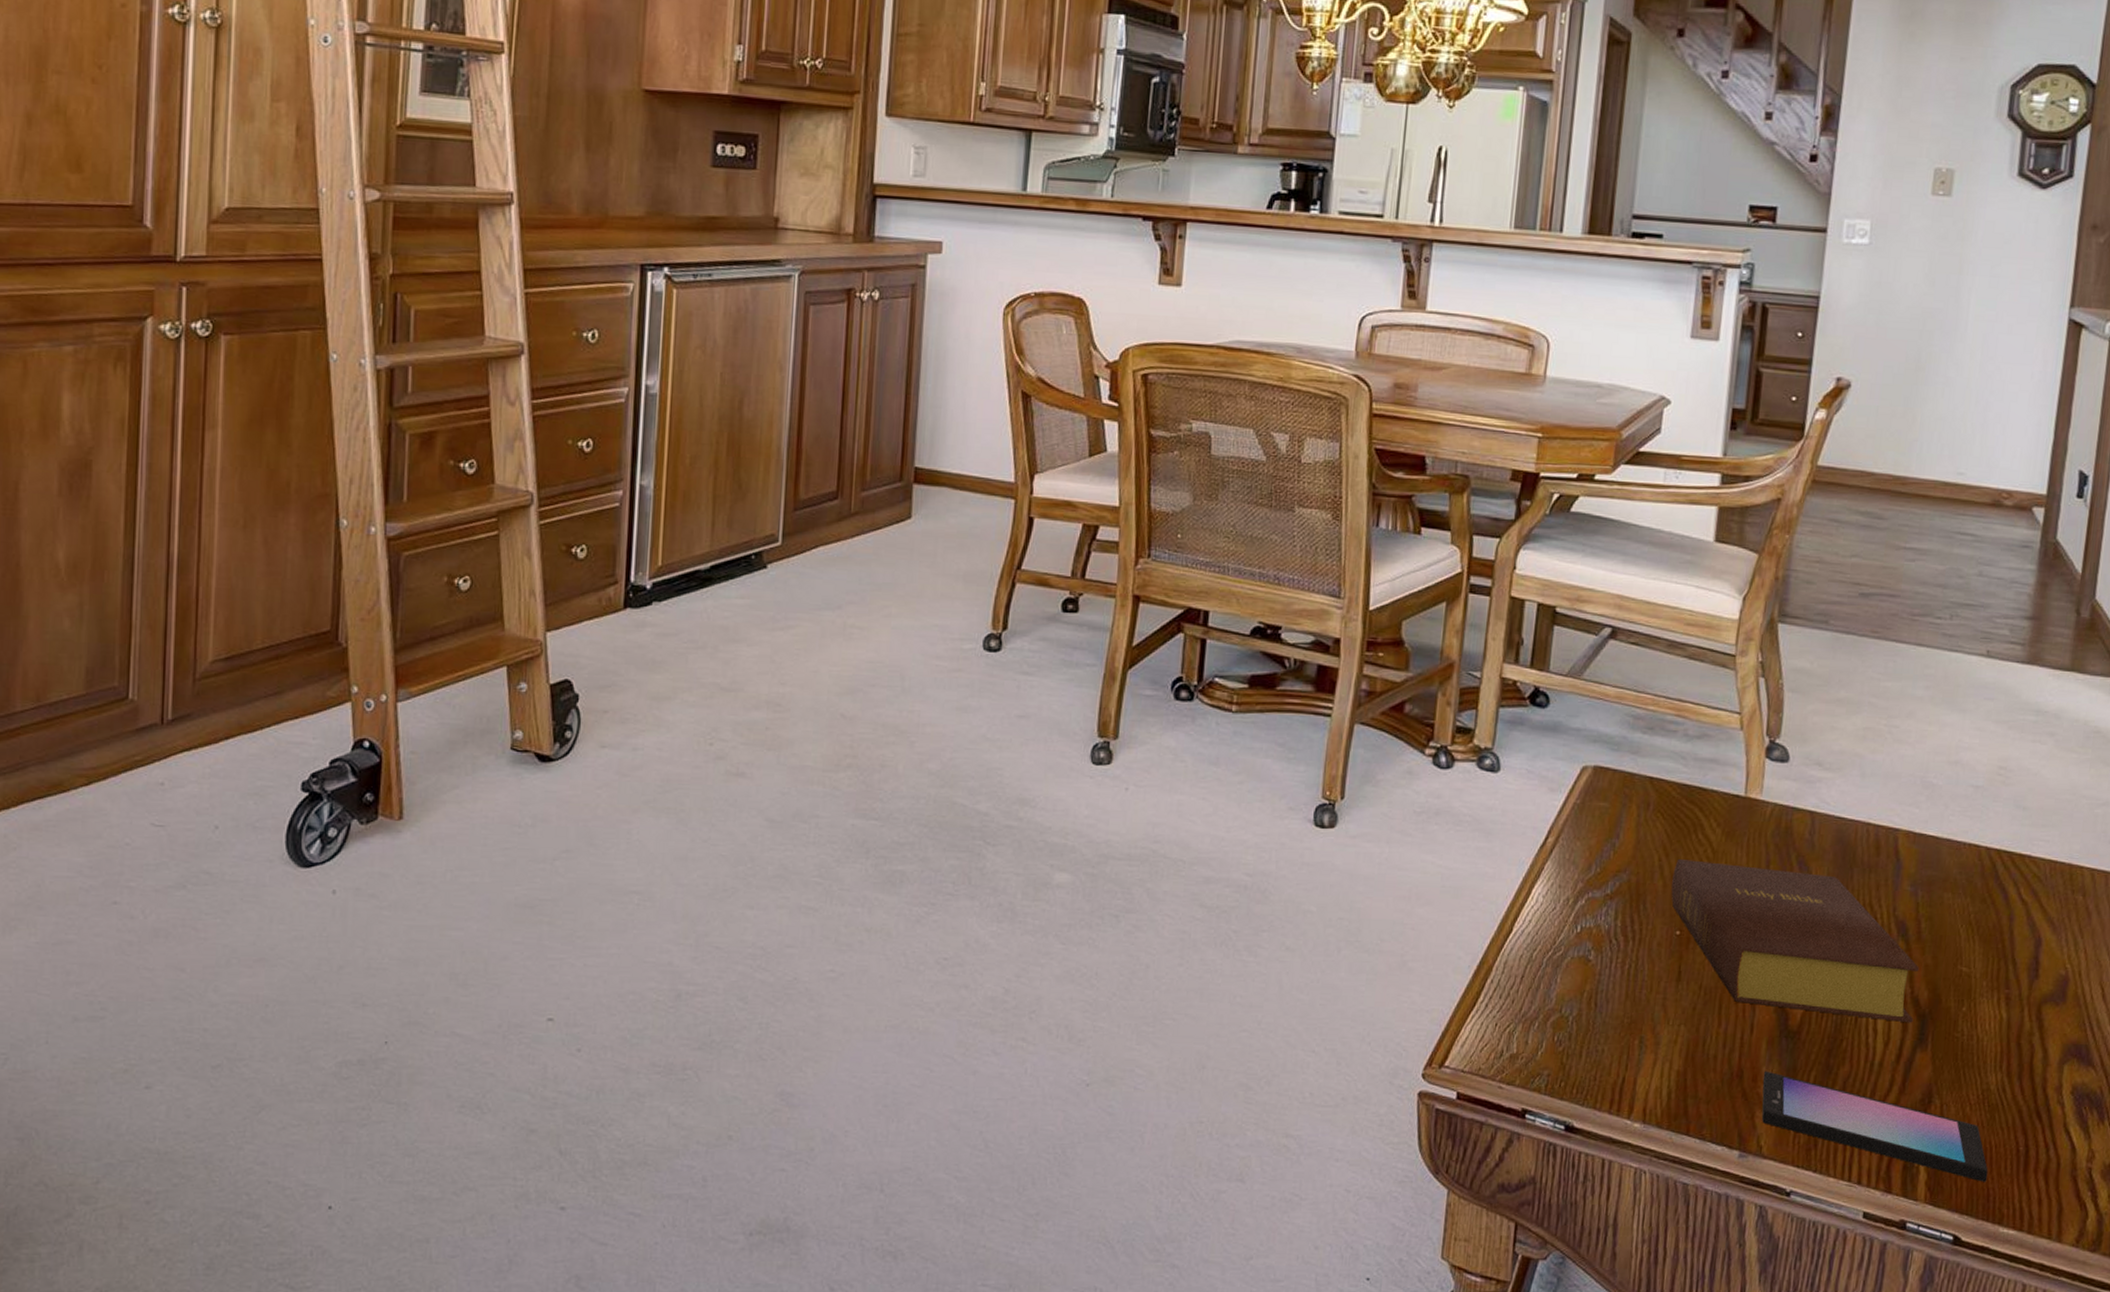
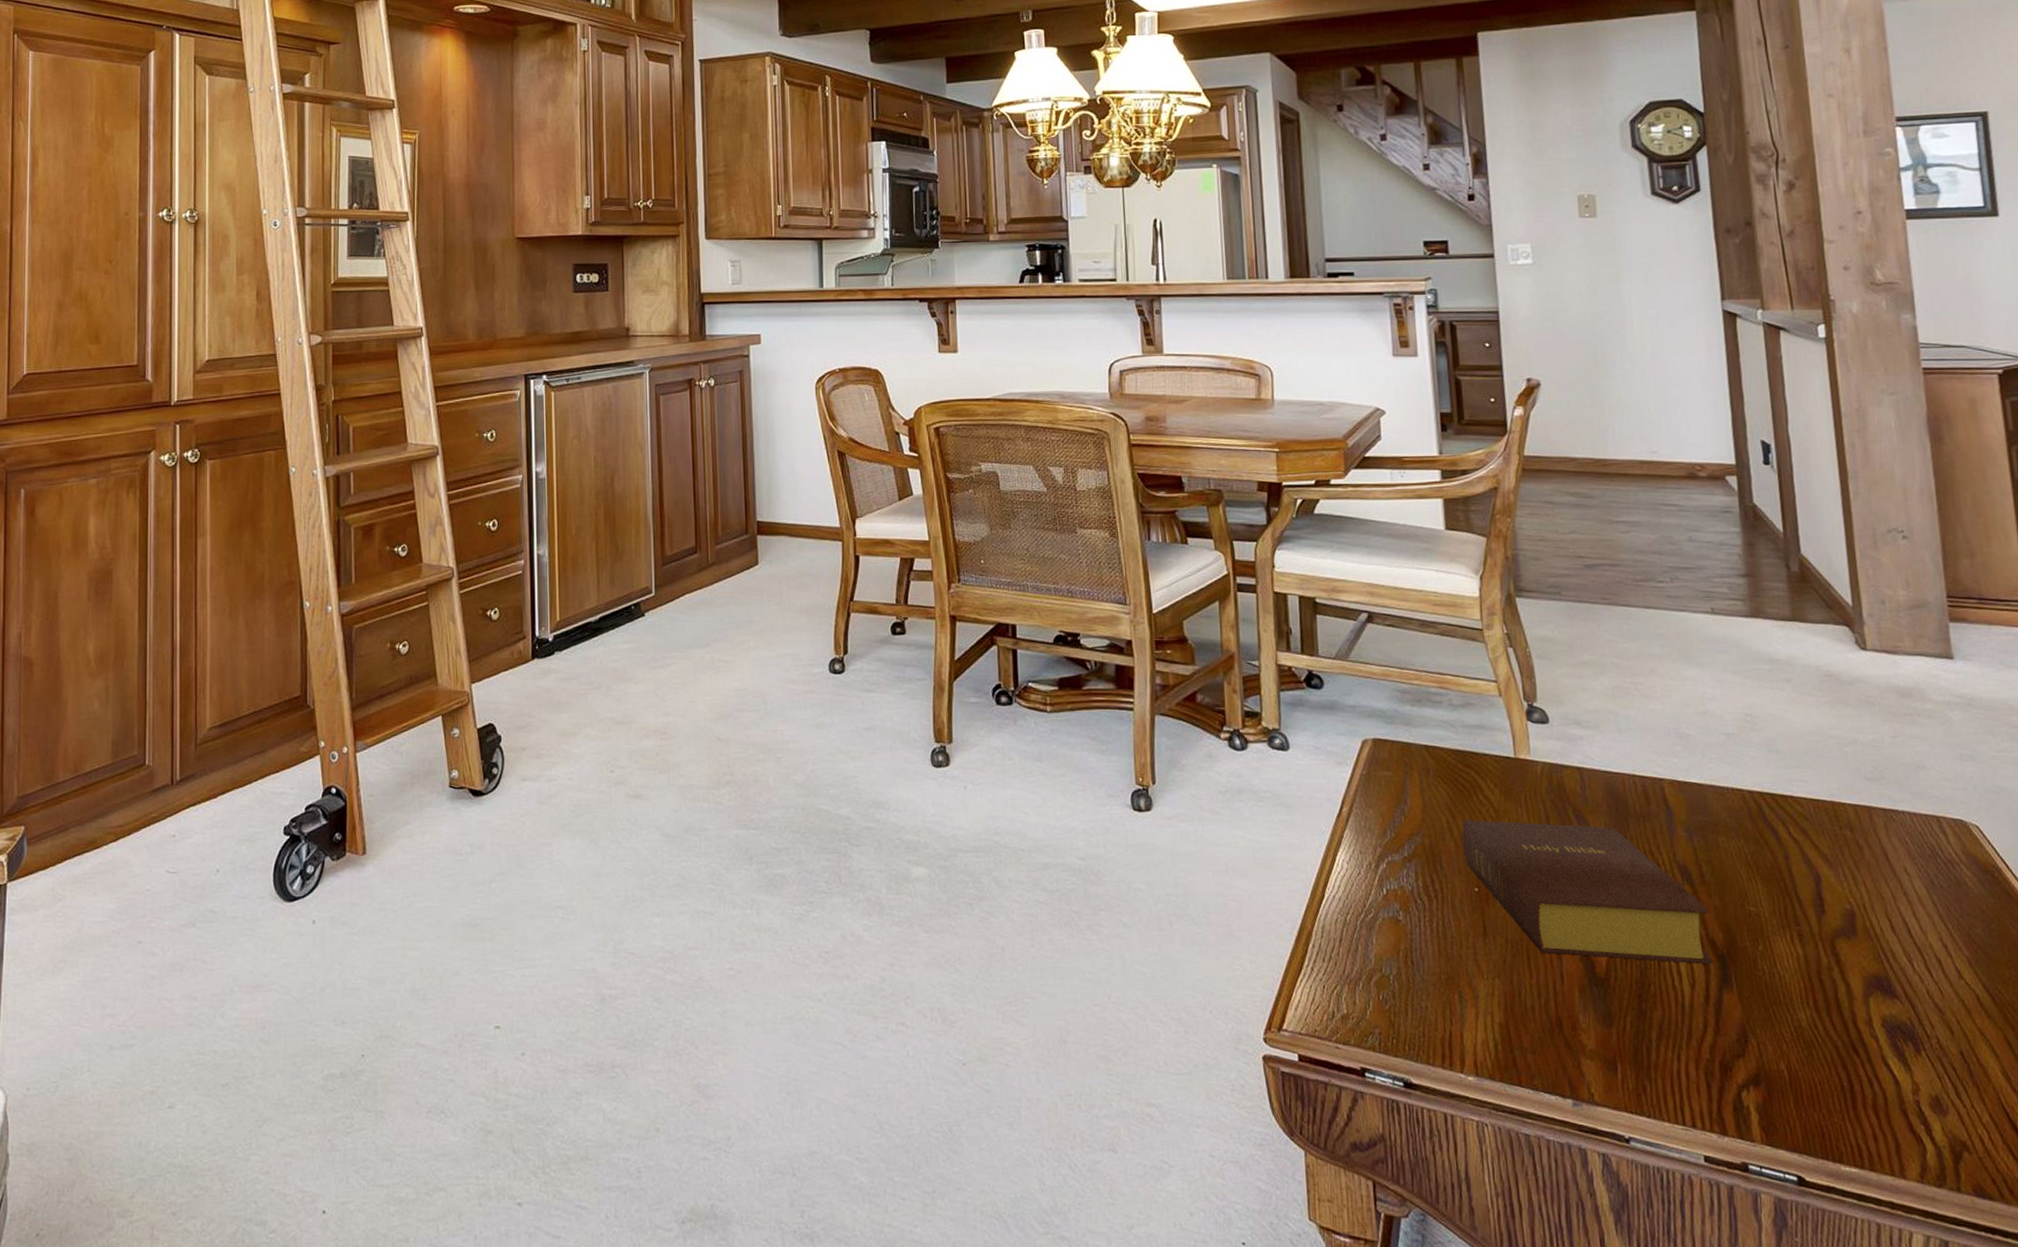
smartphone: present [1761,1071,1988,1182] -> none [1581,1018,1819,1120]

